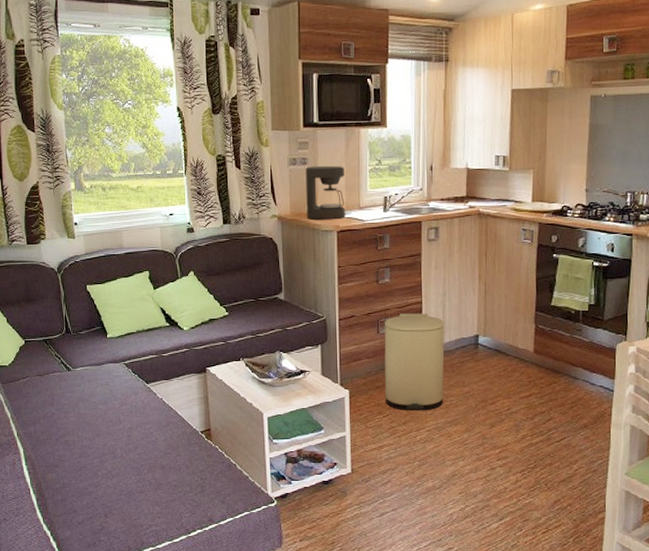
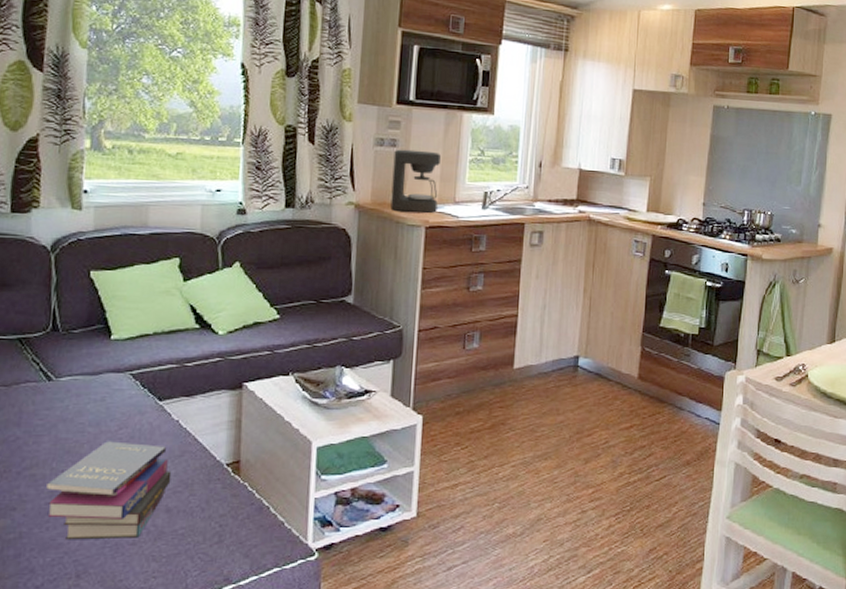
books: none [77,415,162,488] -> present [46,441,172,539]
pedal bin: present [384,313,445,411] -> none [465,327,542,443]

